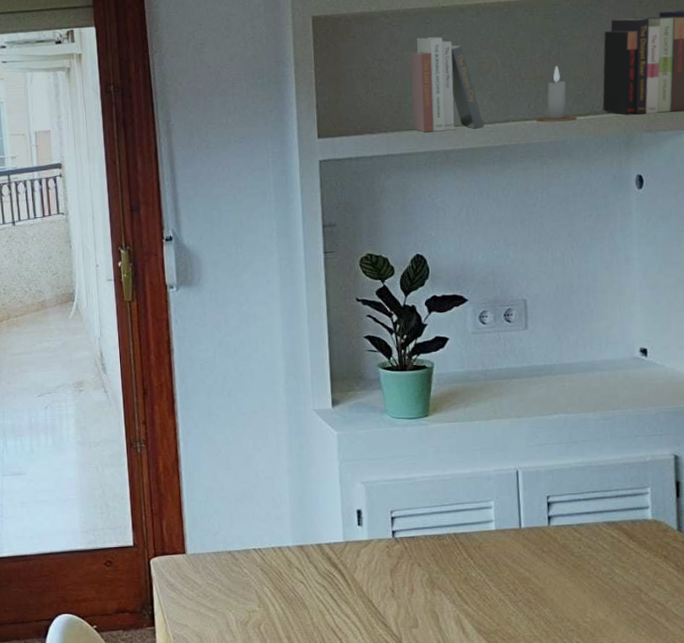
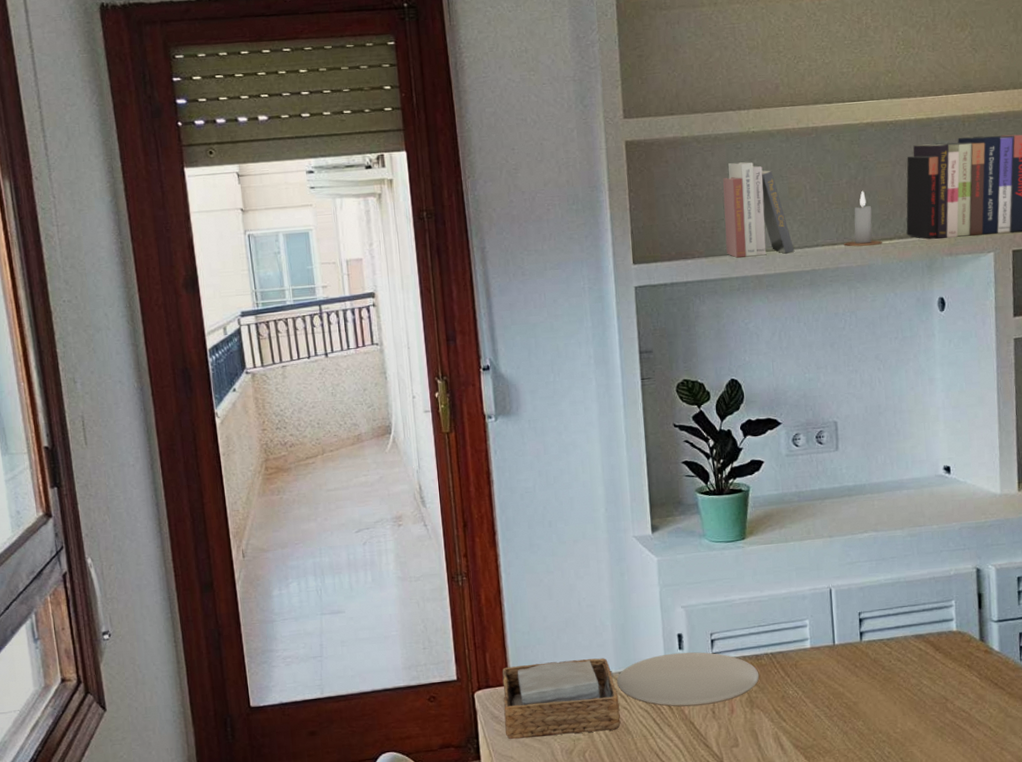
napkin holder: none [178,530,297,608] -> present [502,658,621,739]
plate: none [293,528,441,584] -> present [616,652,760,707]

